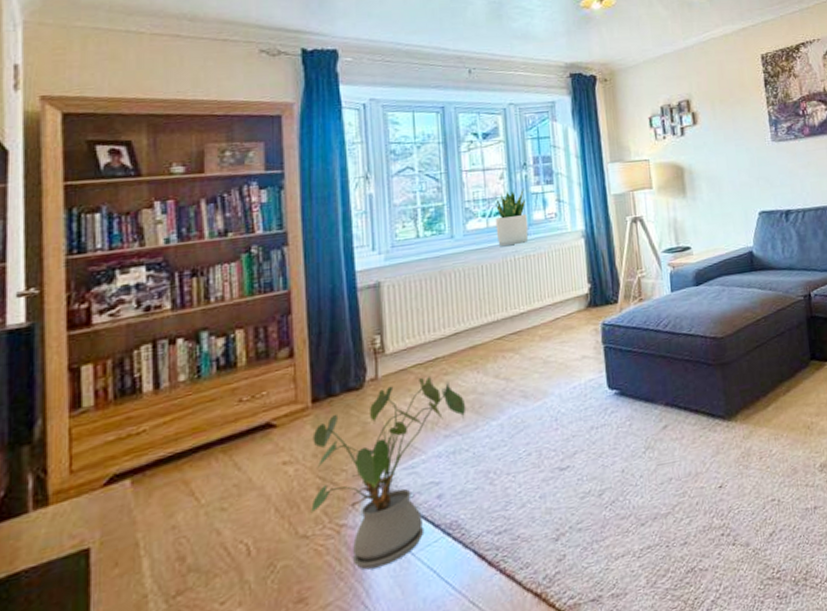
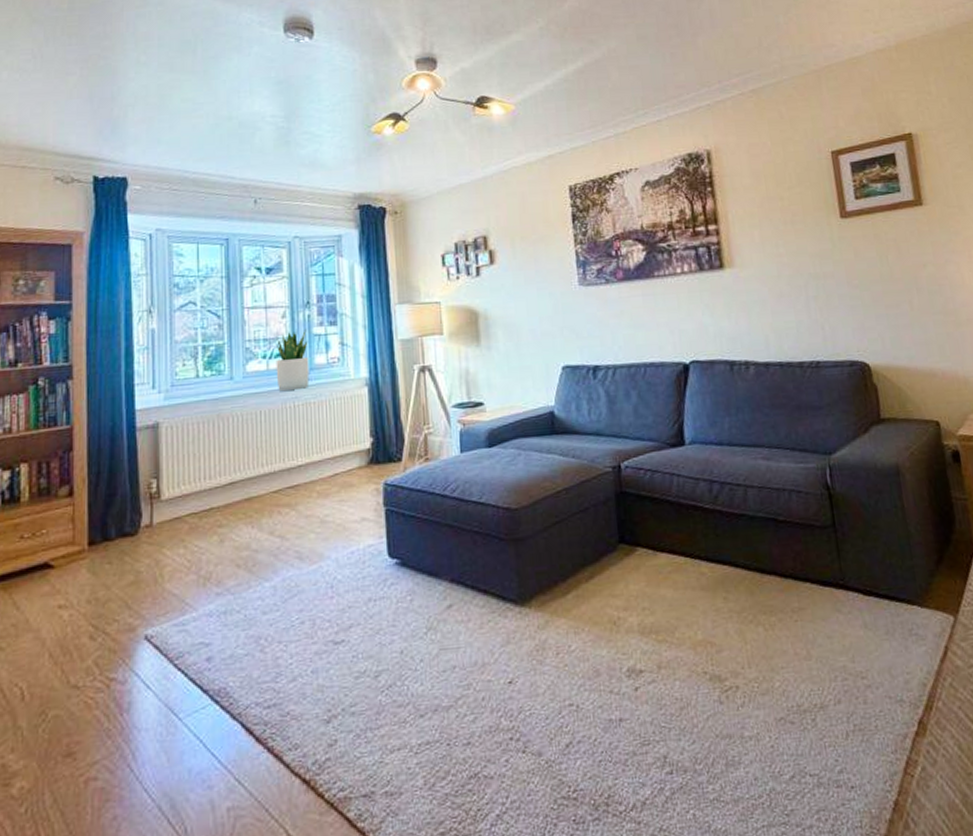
house plant: present [311,377,466,570] -> none [83,528,239,730]

